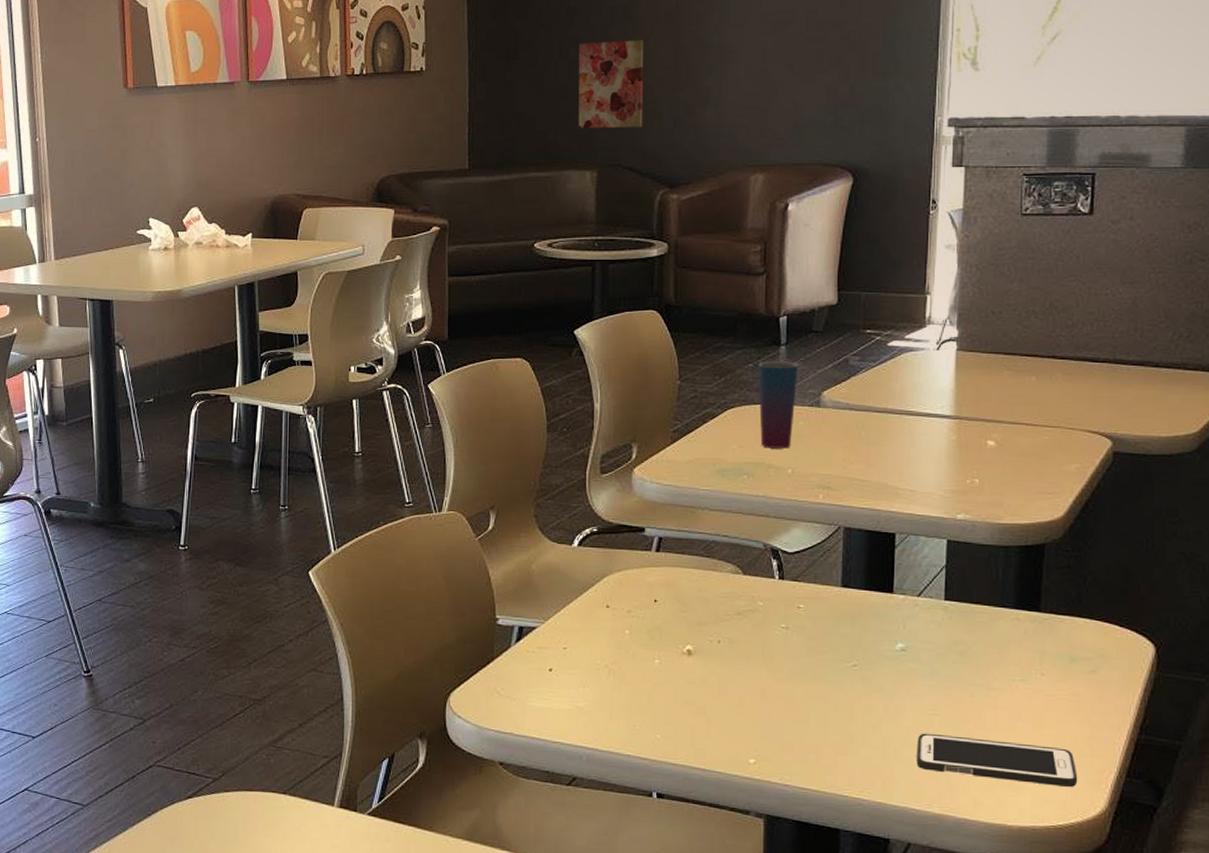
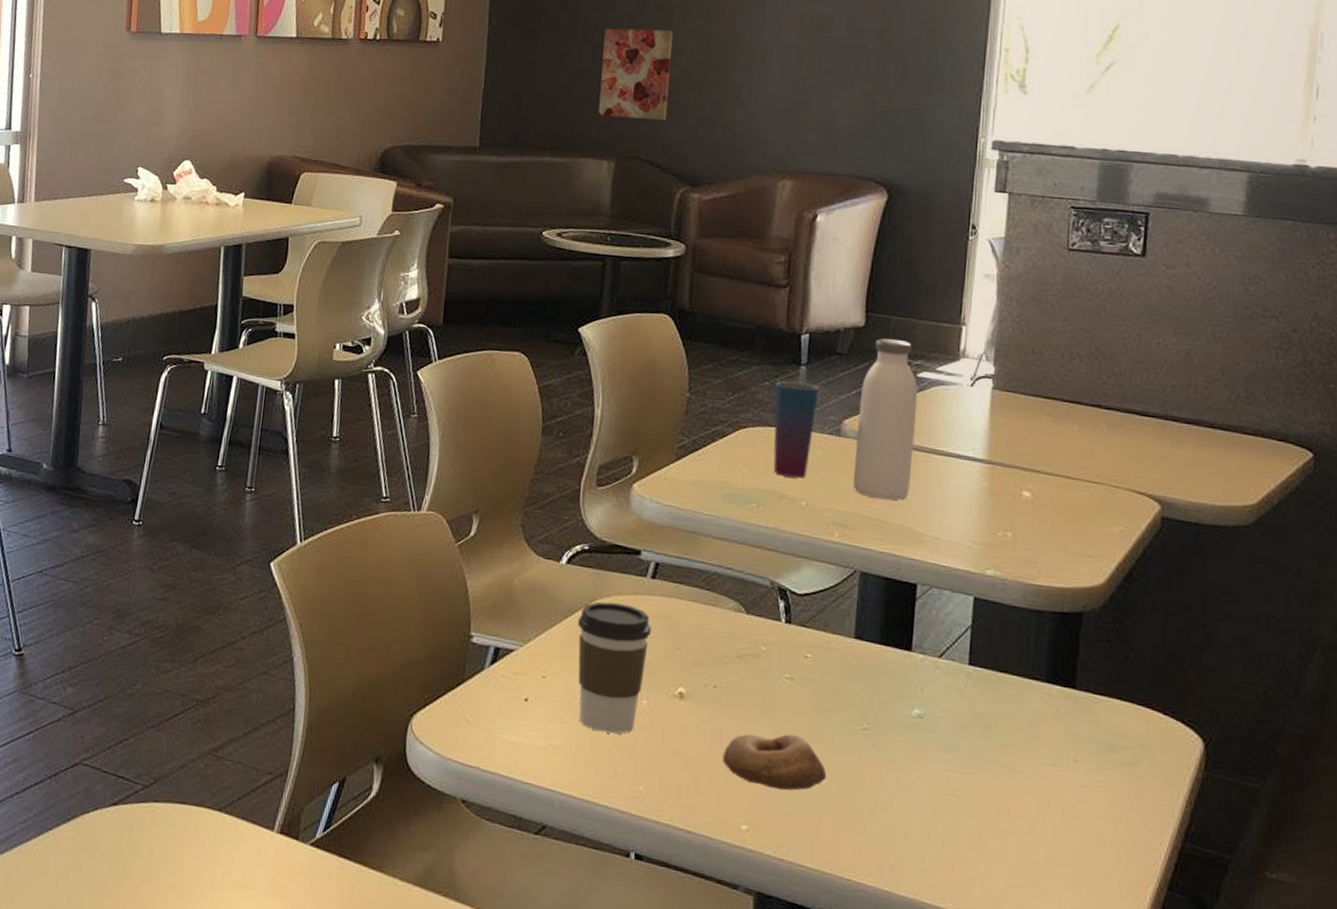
coffee cup: none [592,577,659,692] -> present [578,601,651,734]
donut: none [729,677,823,726] -> present [722,734,827,791]
water bottle: none [833,314,889,461] -> present [853,338,918,500]
cell phone: present [916,733,1078,787] -> none [929,814,1113,896]

